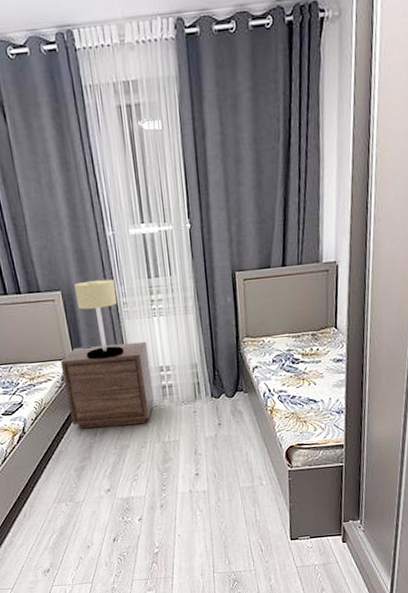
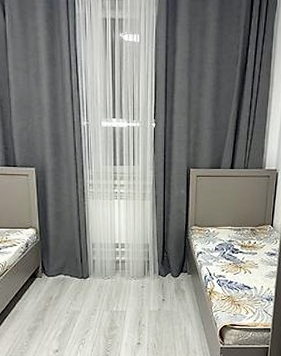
nightstand: present [60,341,154,429] -> none [27,218,107,293]
table lamp: present [74,279,124,360] -> none [48,161,85,231]

